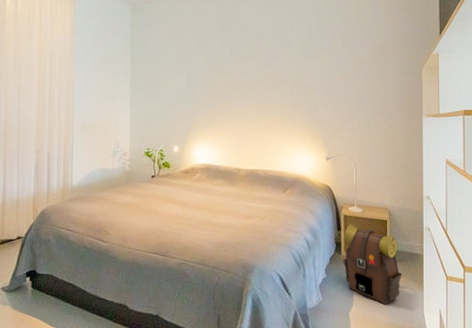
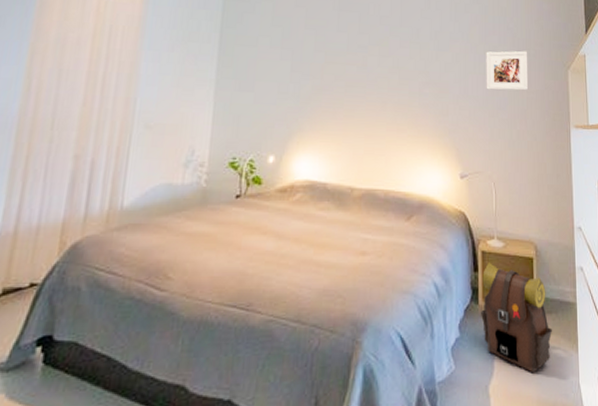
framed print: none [348,53,386,88] -> present [486,50,529,91]

